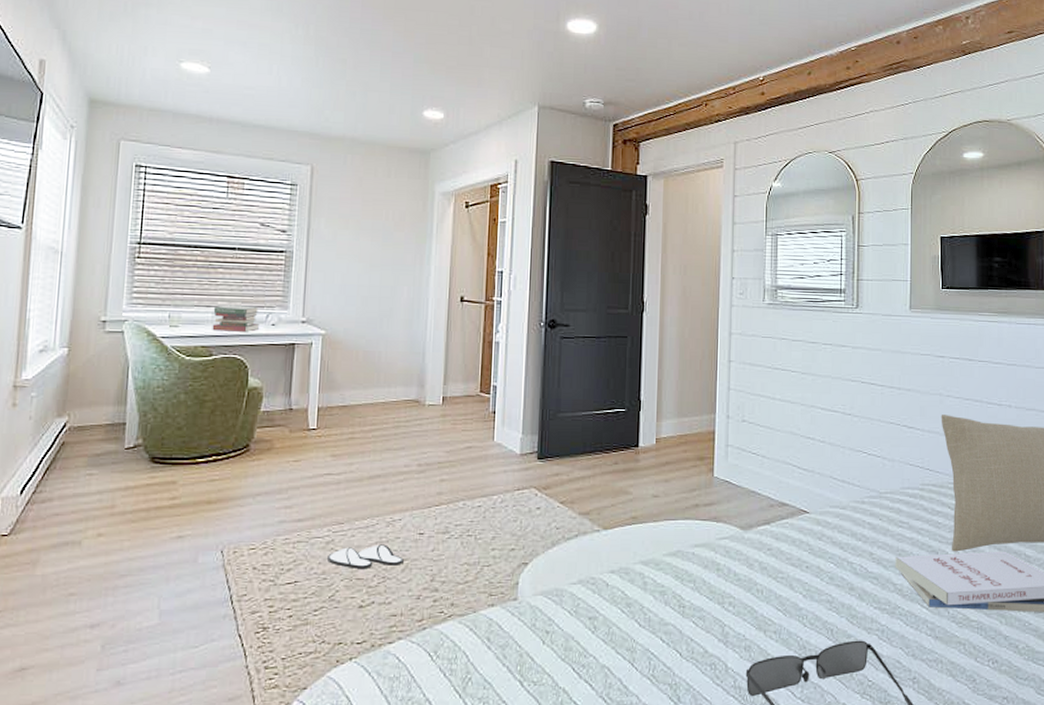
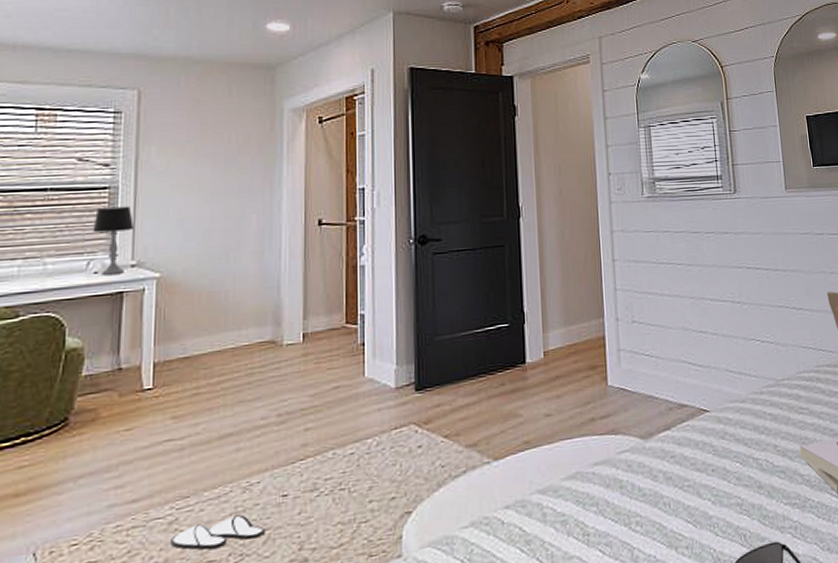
books: present [212,305,259,332] -> none [18,253,78,288]
table lamp: none [271,268,306,328] -> present [92,206,135,275]

